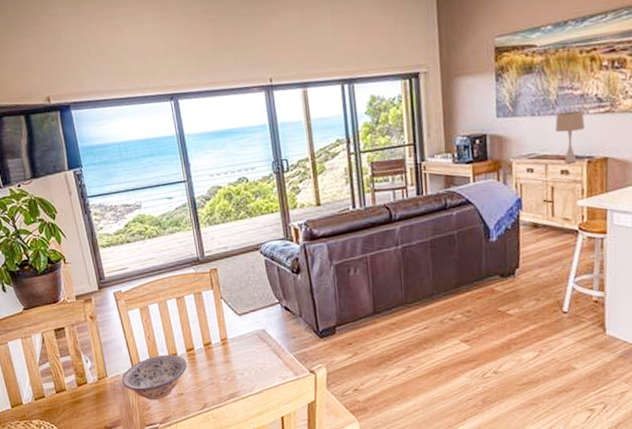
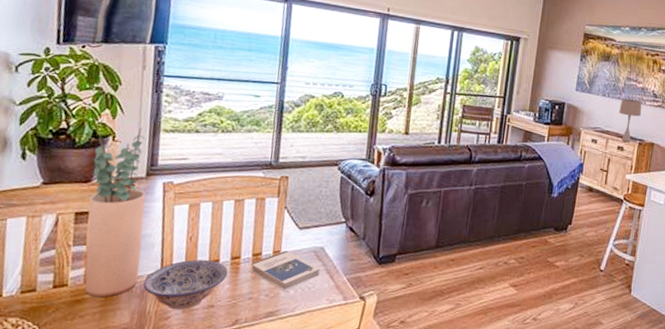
vase: none [53,247,117,397] -> present [84,127,146,298]
hardback book: none [204,337,268,375] -> present [250,251,321,292]

